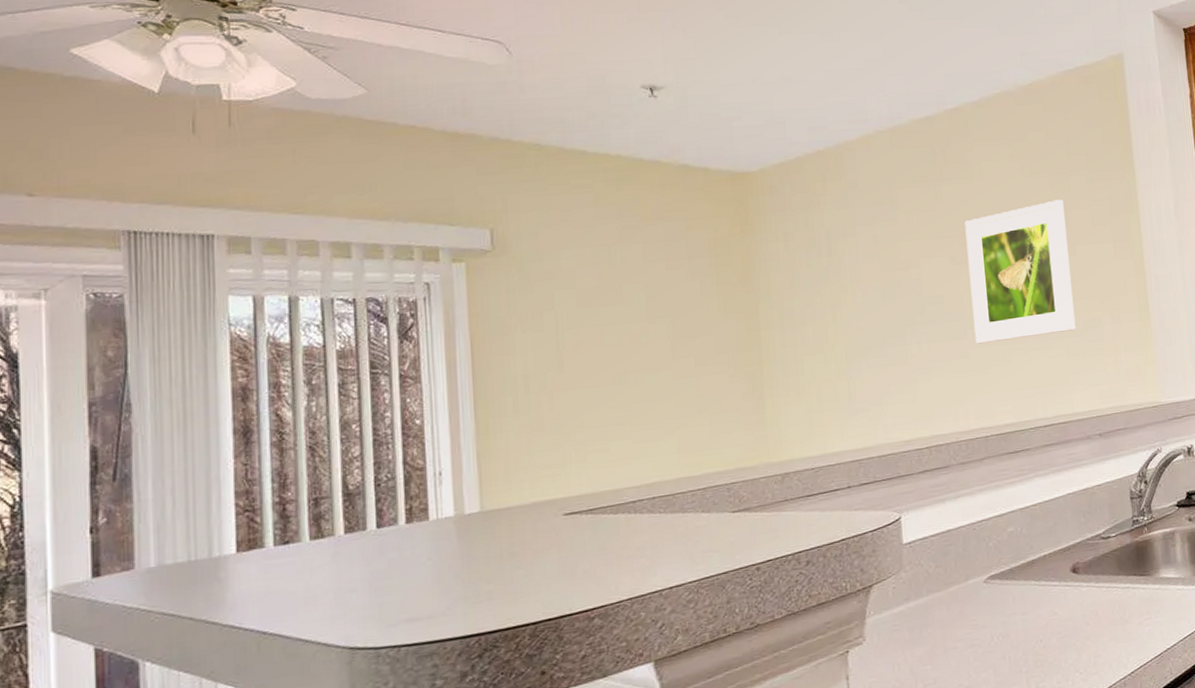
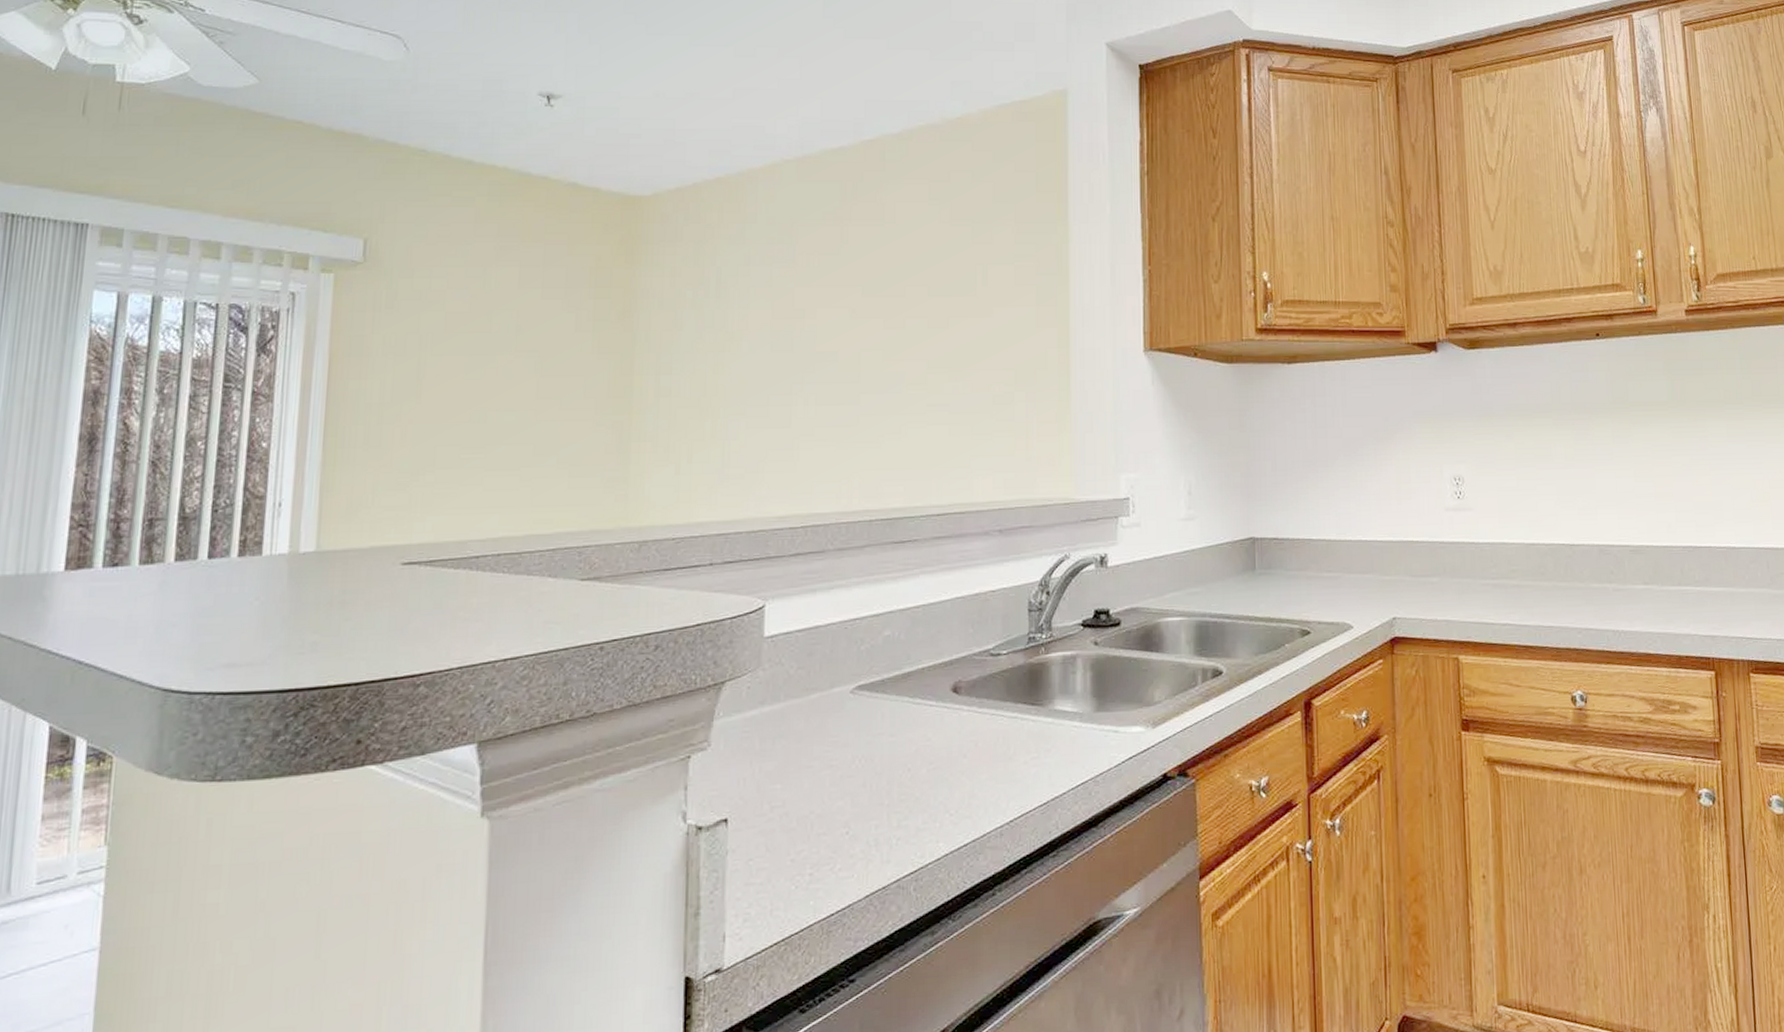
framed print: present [964,199,1076,344] -> none [868,252,985,412]

